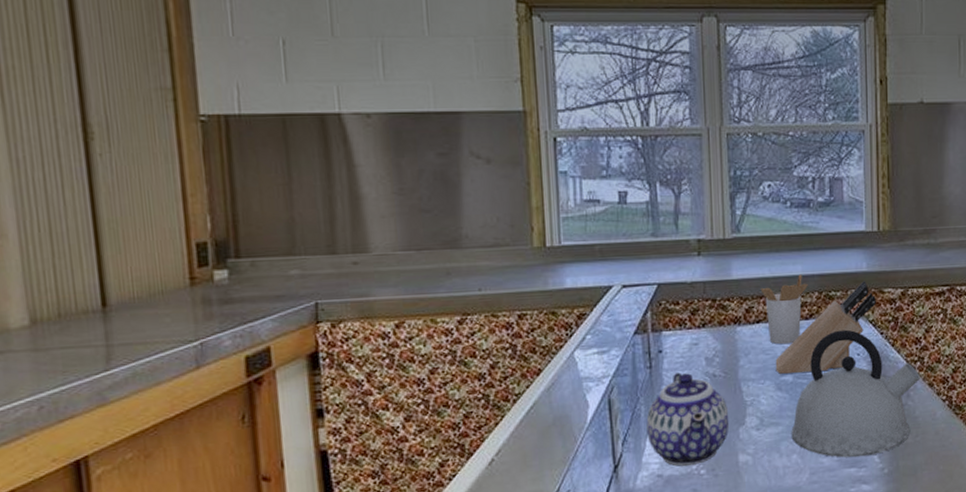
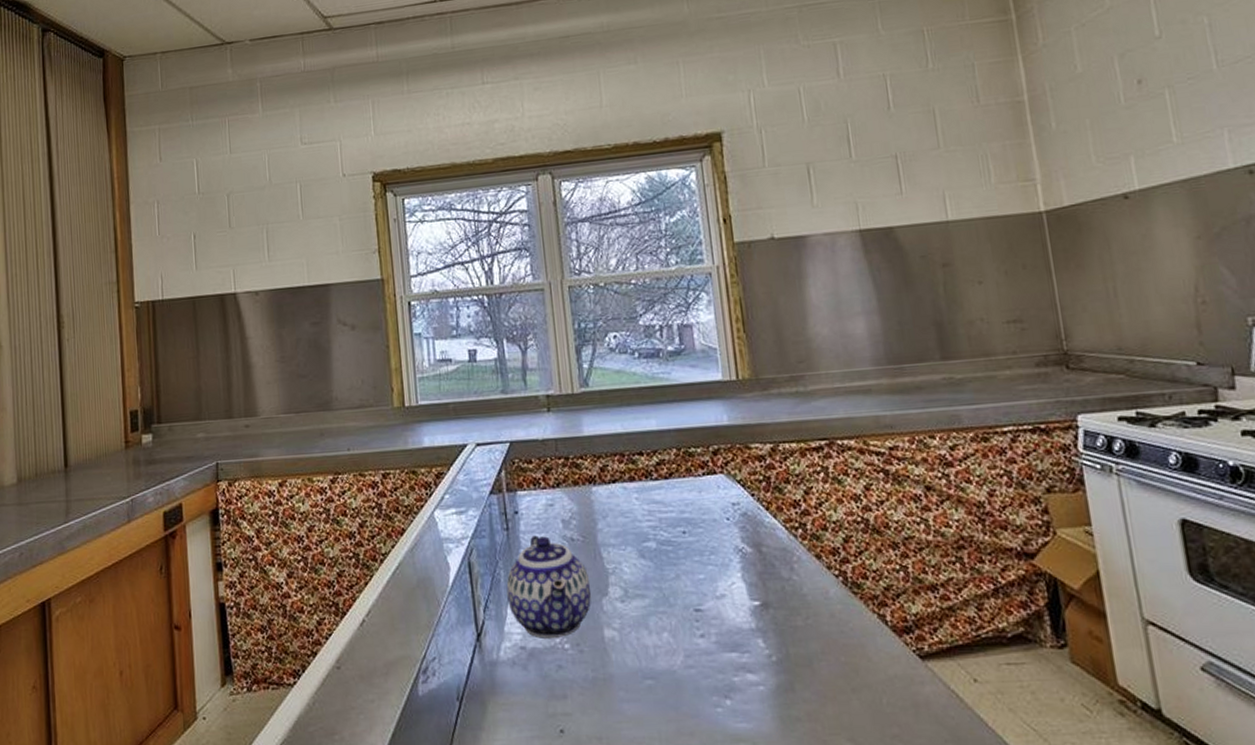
utensil holder: present [760,274,808,345] -> none [614,429,665,507]
knife block: present [775,281,877,374] -> none [635,435,744,539]
kettle: present [791,329,920,458] -> none [659,490,804,640]

